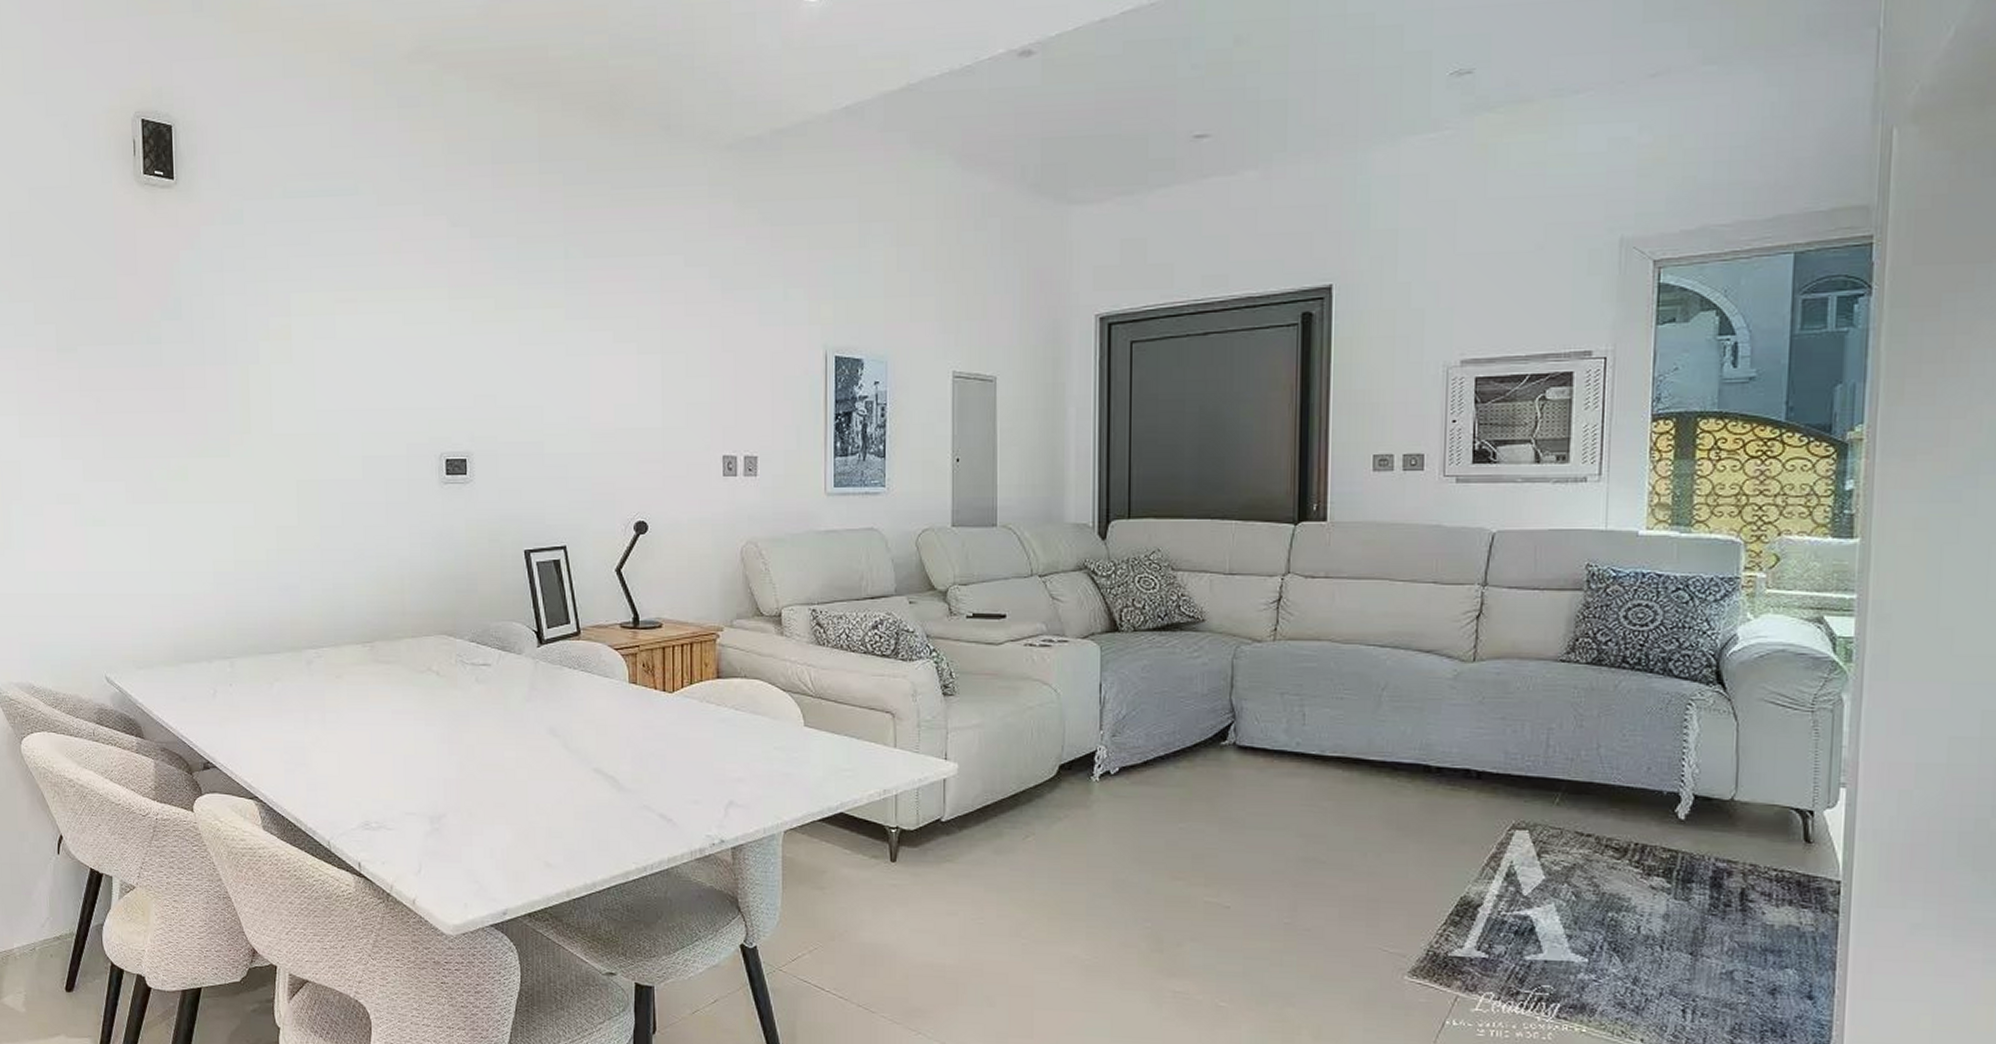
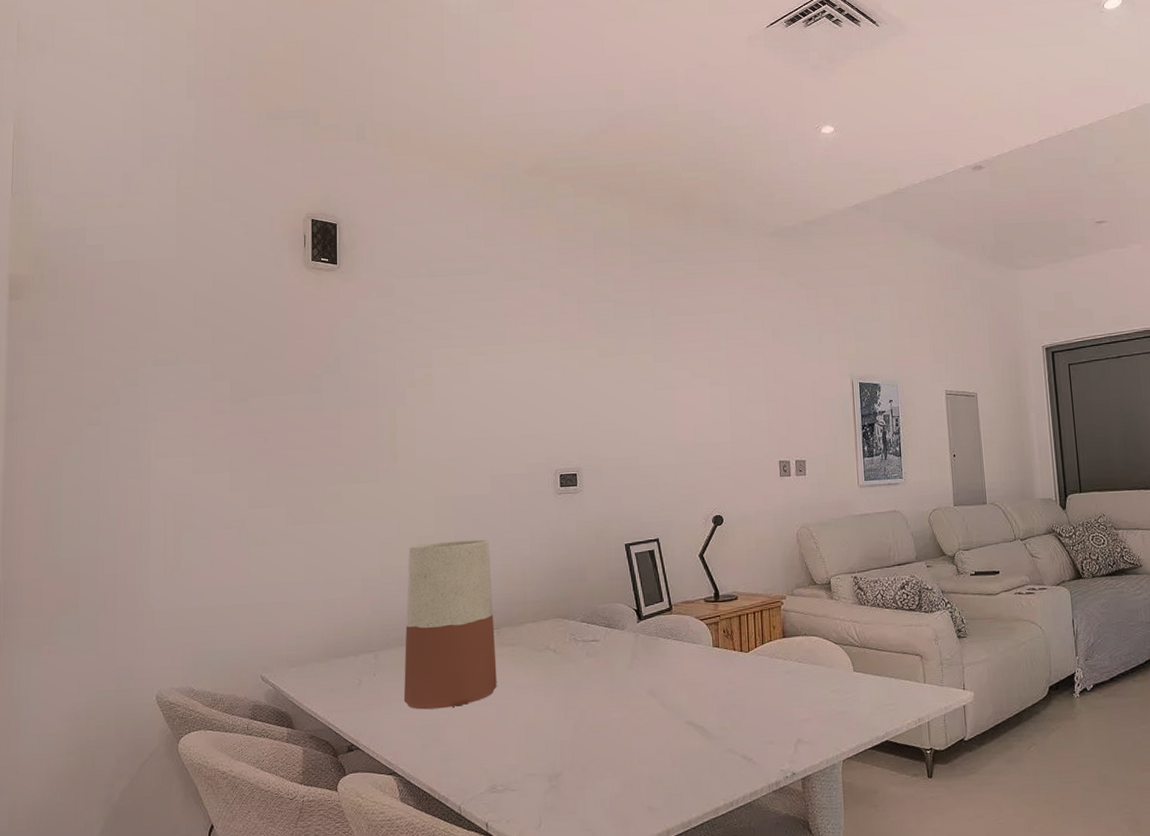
vase: none [264,534,371,730] -> present [403,539,497,710]

